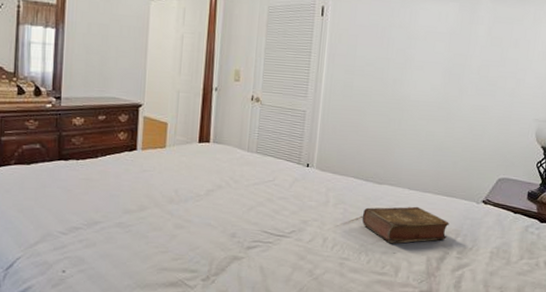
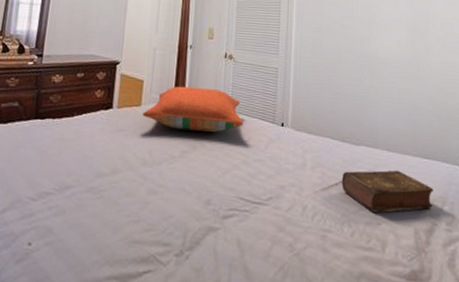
pillow: none [167,128,269,173] -> present [142,86,244,133]

